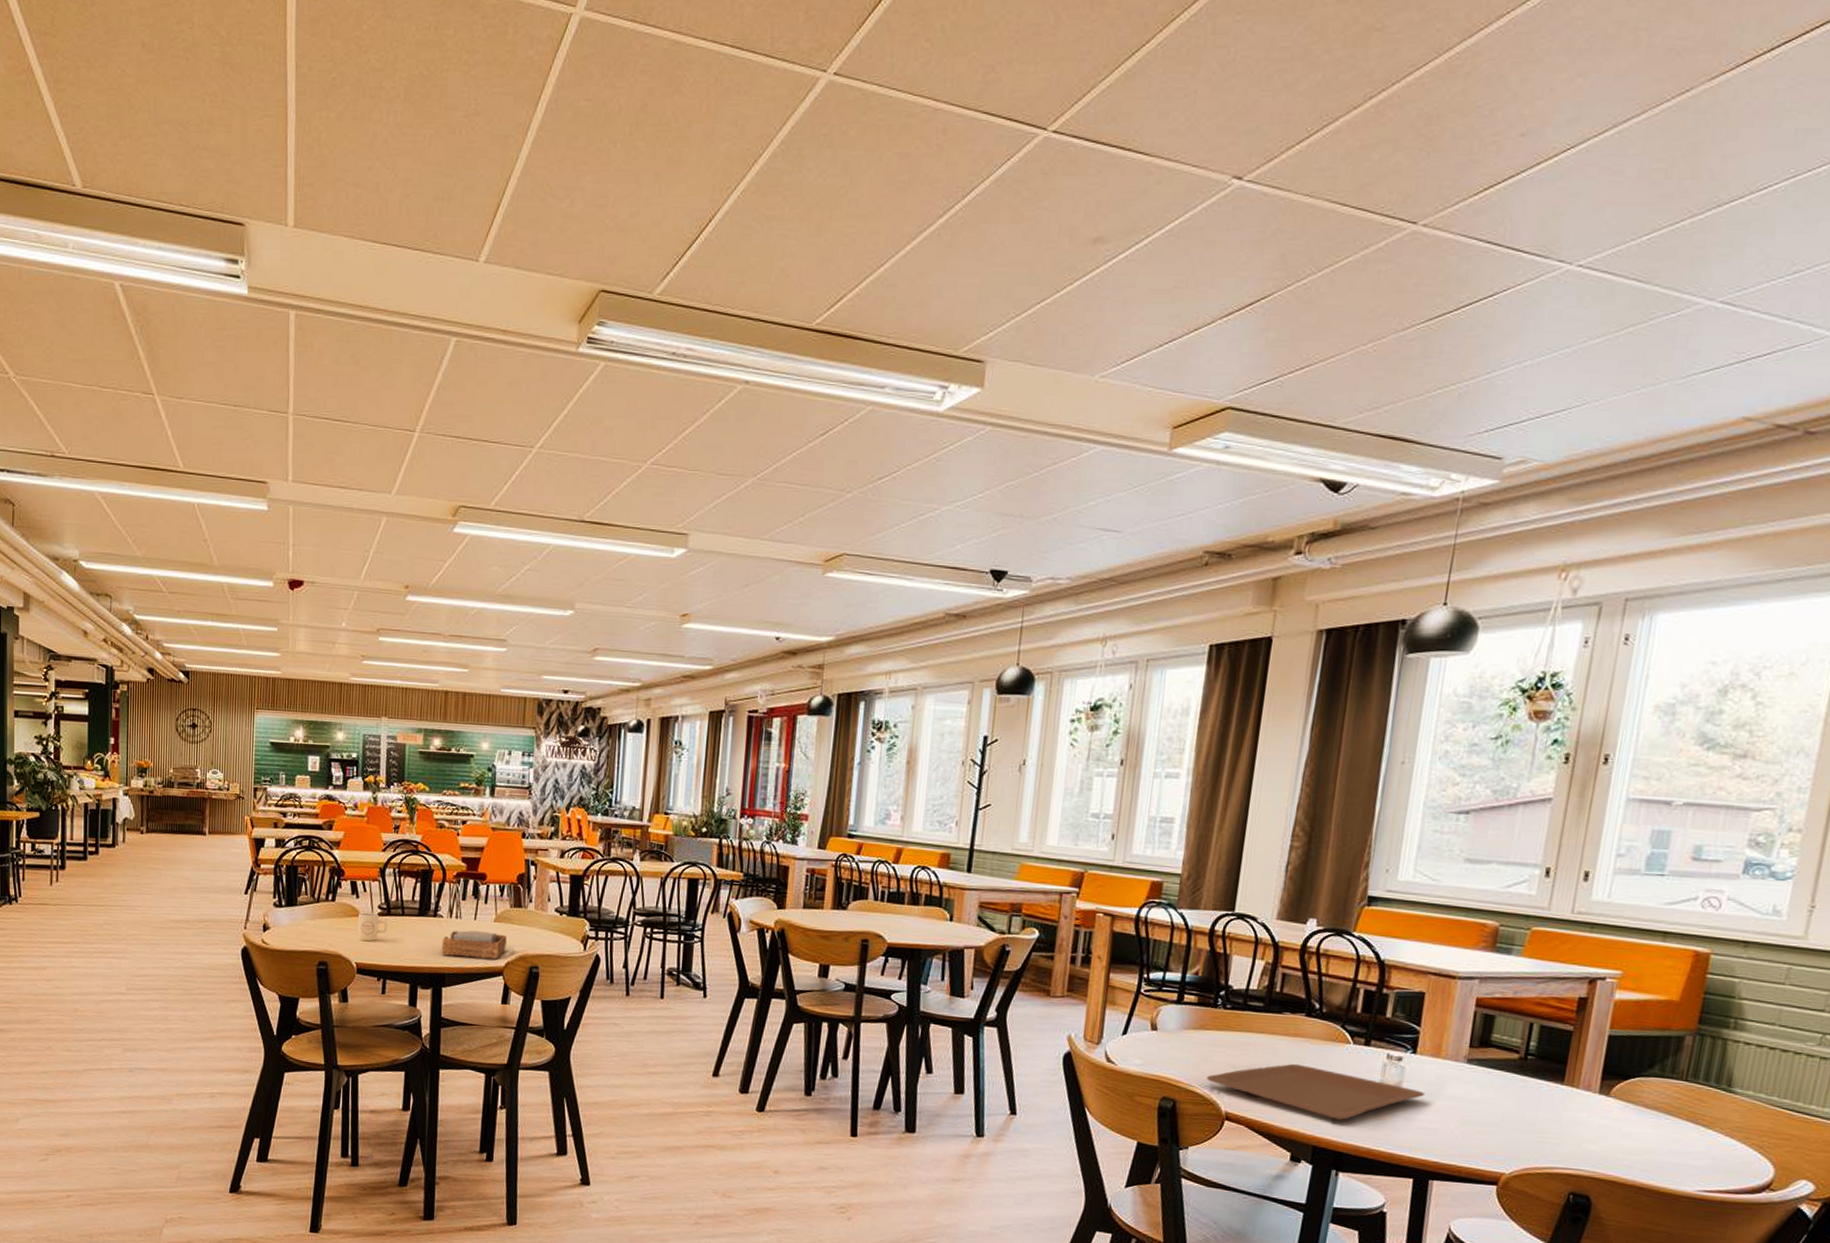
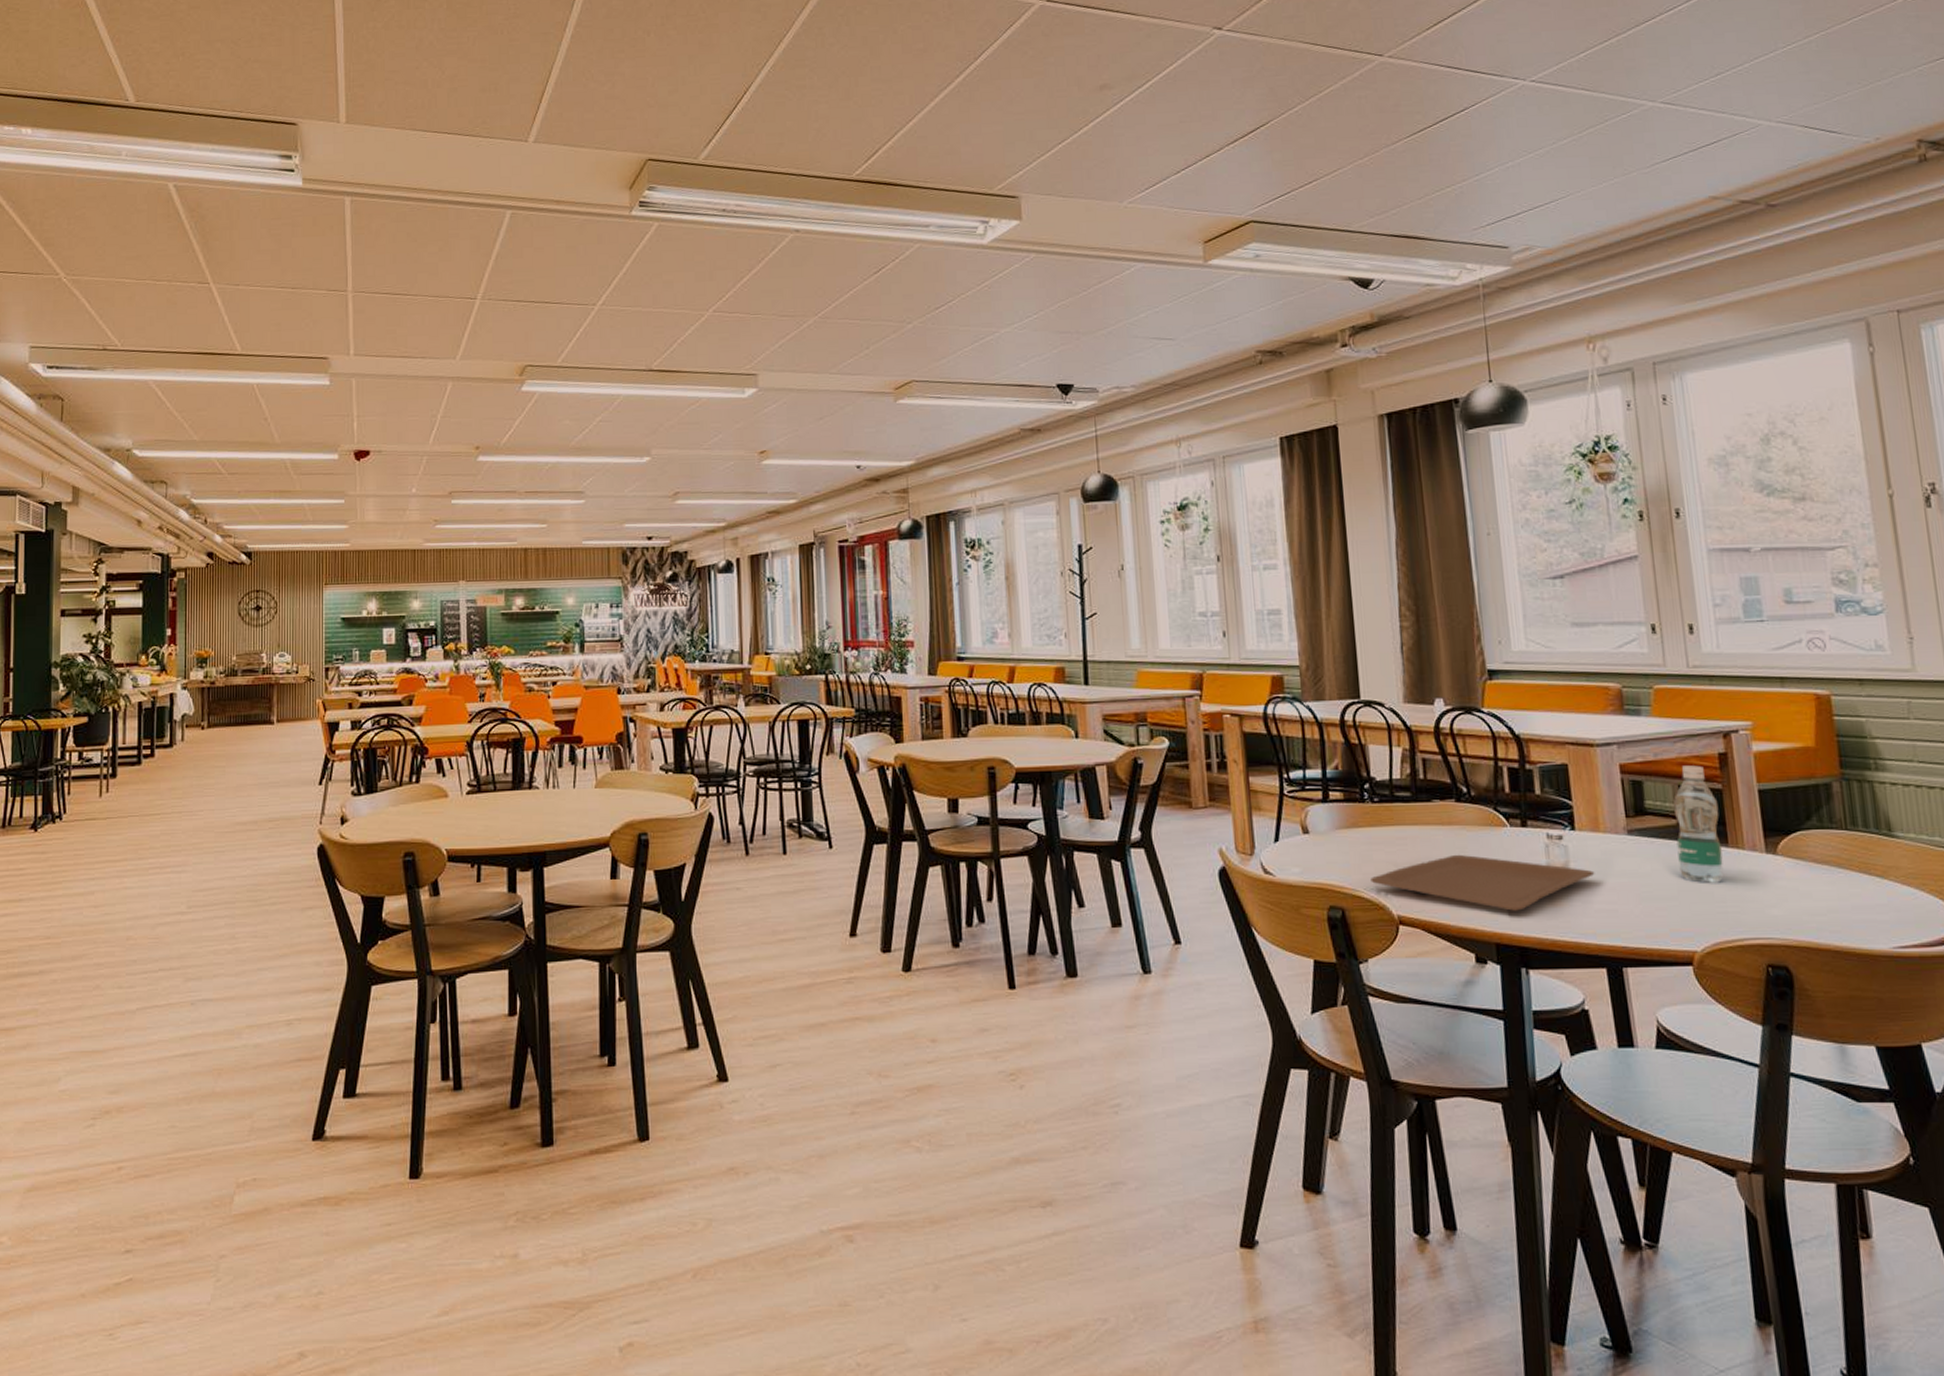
mug: present [357,912,388,941] -> none [445,792,480,823]
napkin holder: present [441,930,507,960] -> none [539,800,610,831]
bottle: none [1508,1005,1565,1117] -> present [1673,765,1724,884]

